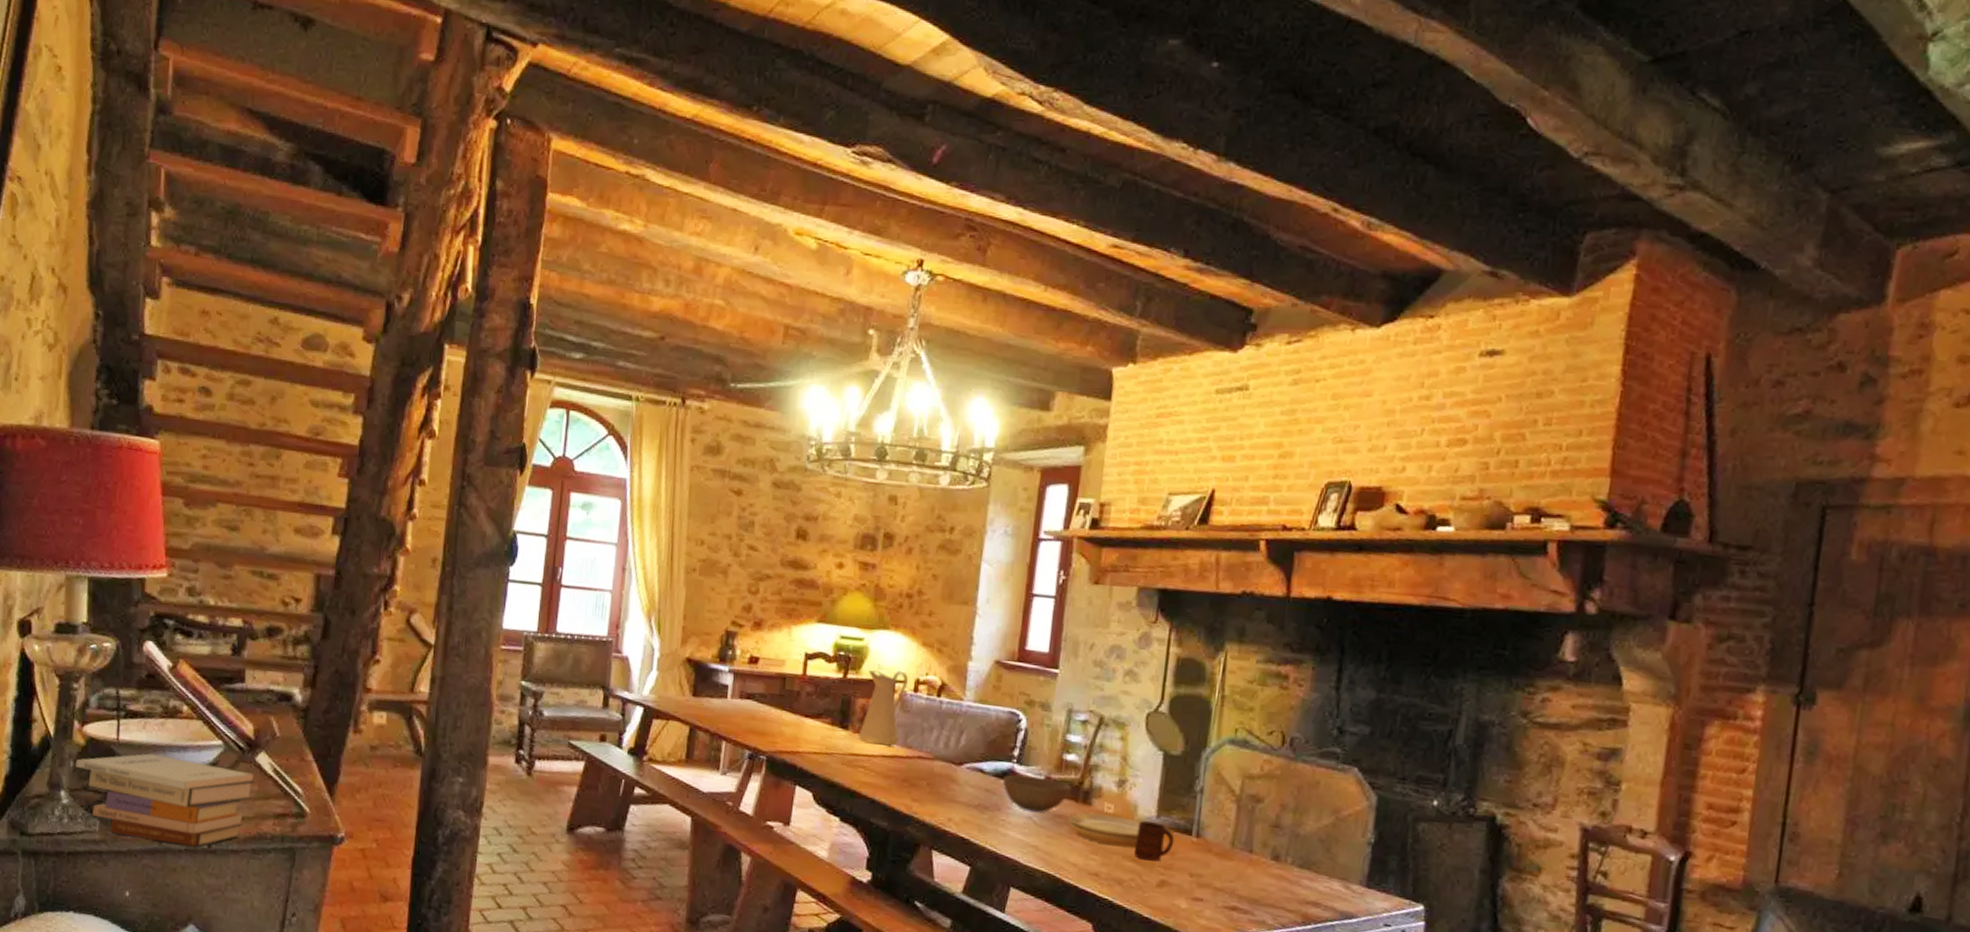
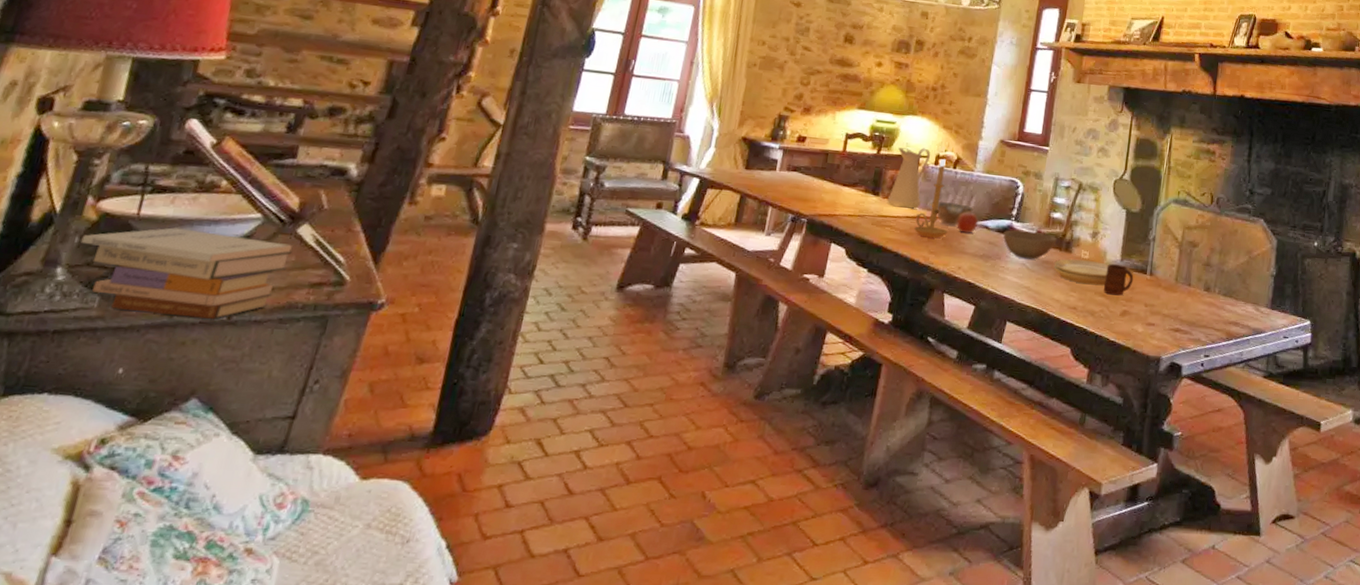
candle holder: none [893,685,933,783] -> present [914,159,948,239]
ceramic bowl: none [910,737,966,768] -> present [930,201,975,226]
apple: none [944,750,971,778] -> present [957,211,979,233]

